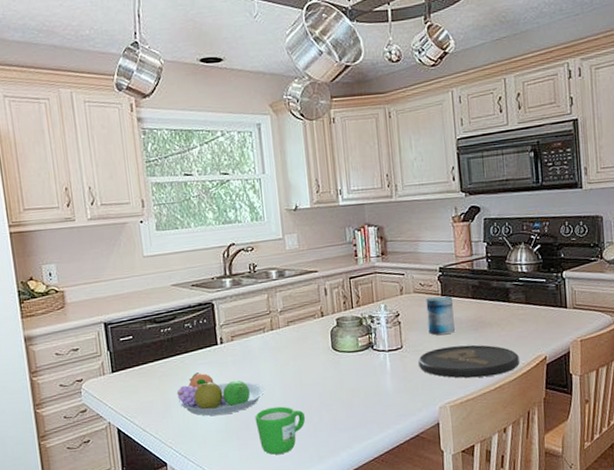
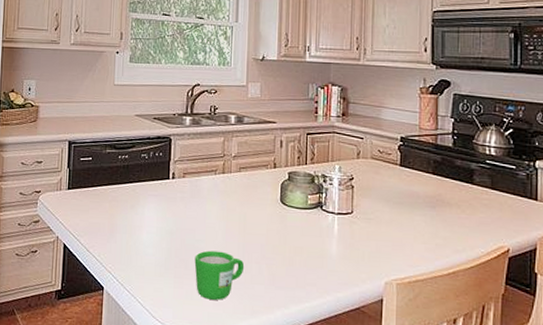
fruit bowl: present [176,372,265,416] -> none [124,203,208,250]
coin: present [418,344,519,378] -> none [368,220,478,260]
beverage can: present [426,296,455,335] -> none [382,166,411,207]

